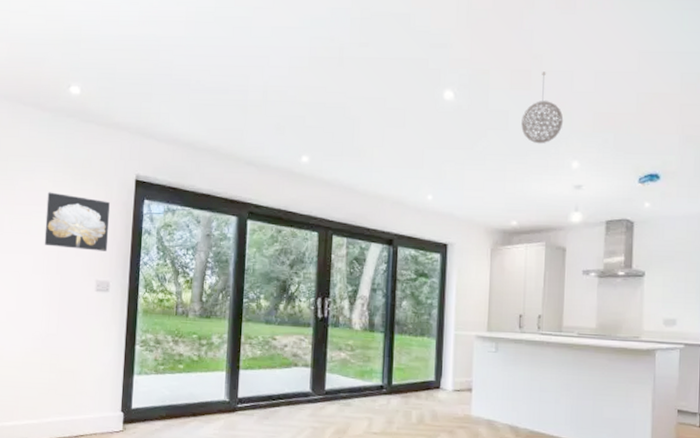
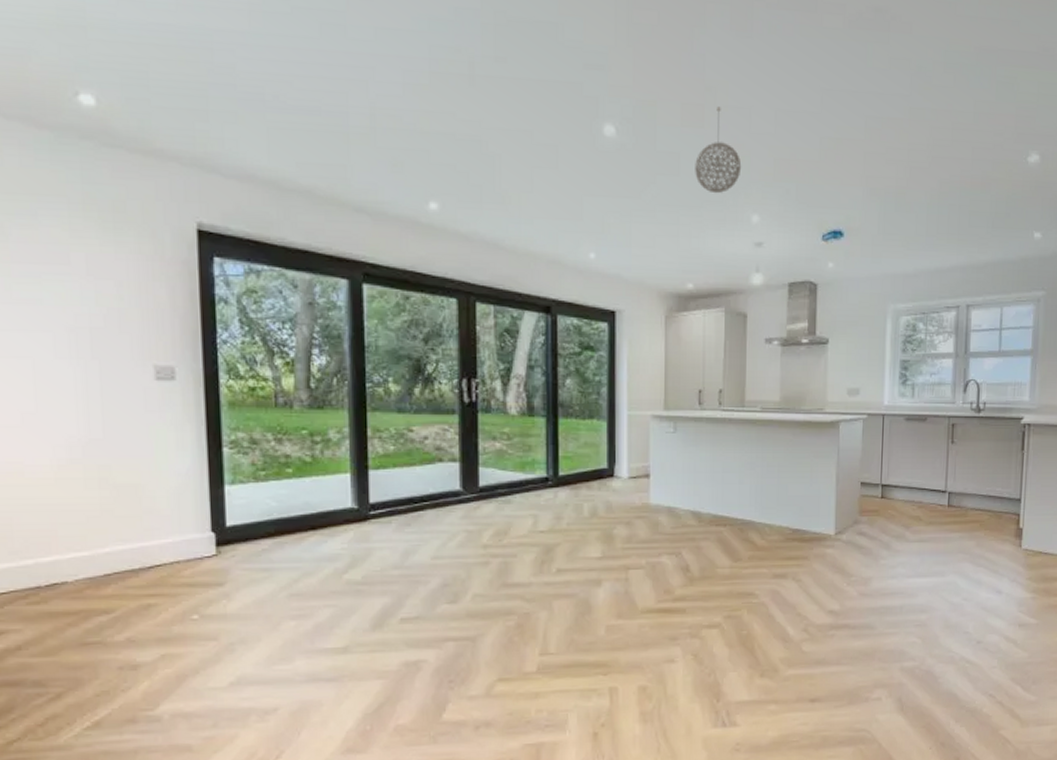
wall art: present [44,192,110,251] -> none [62,245,167,327]

